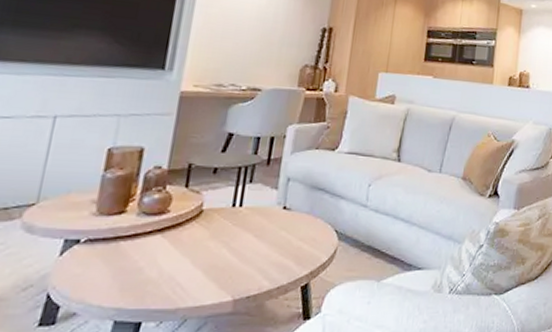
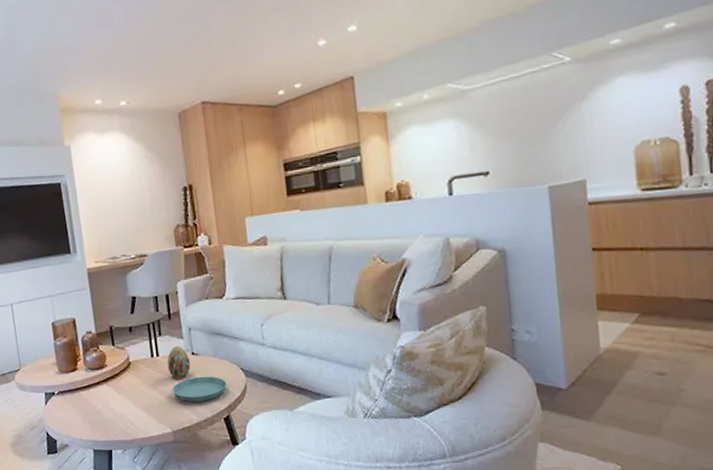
saucer: none [247,235,316,265] -> present [172,376,227,402]
decorative egg: none [249,197,279,236] -> present [167,346,191,379]

